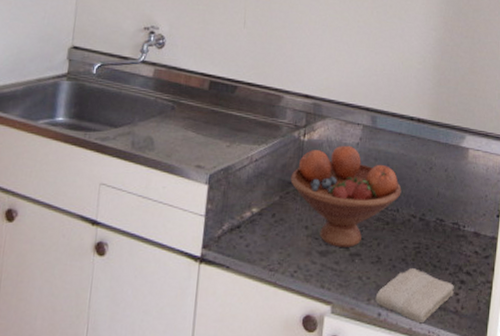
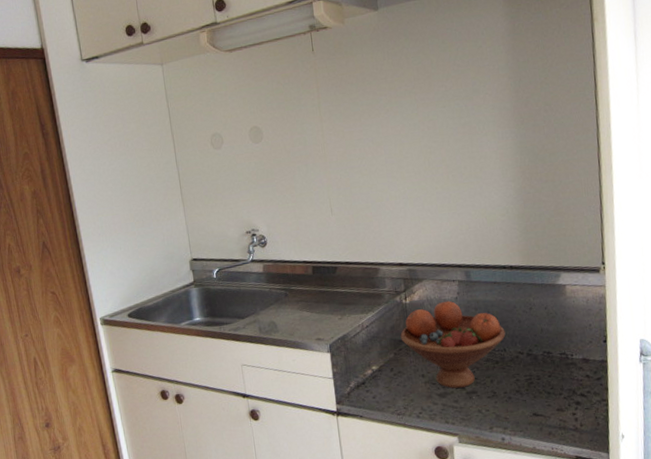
washcloth: present [375,268,454,324] -> none [496,397,571,443]

